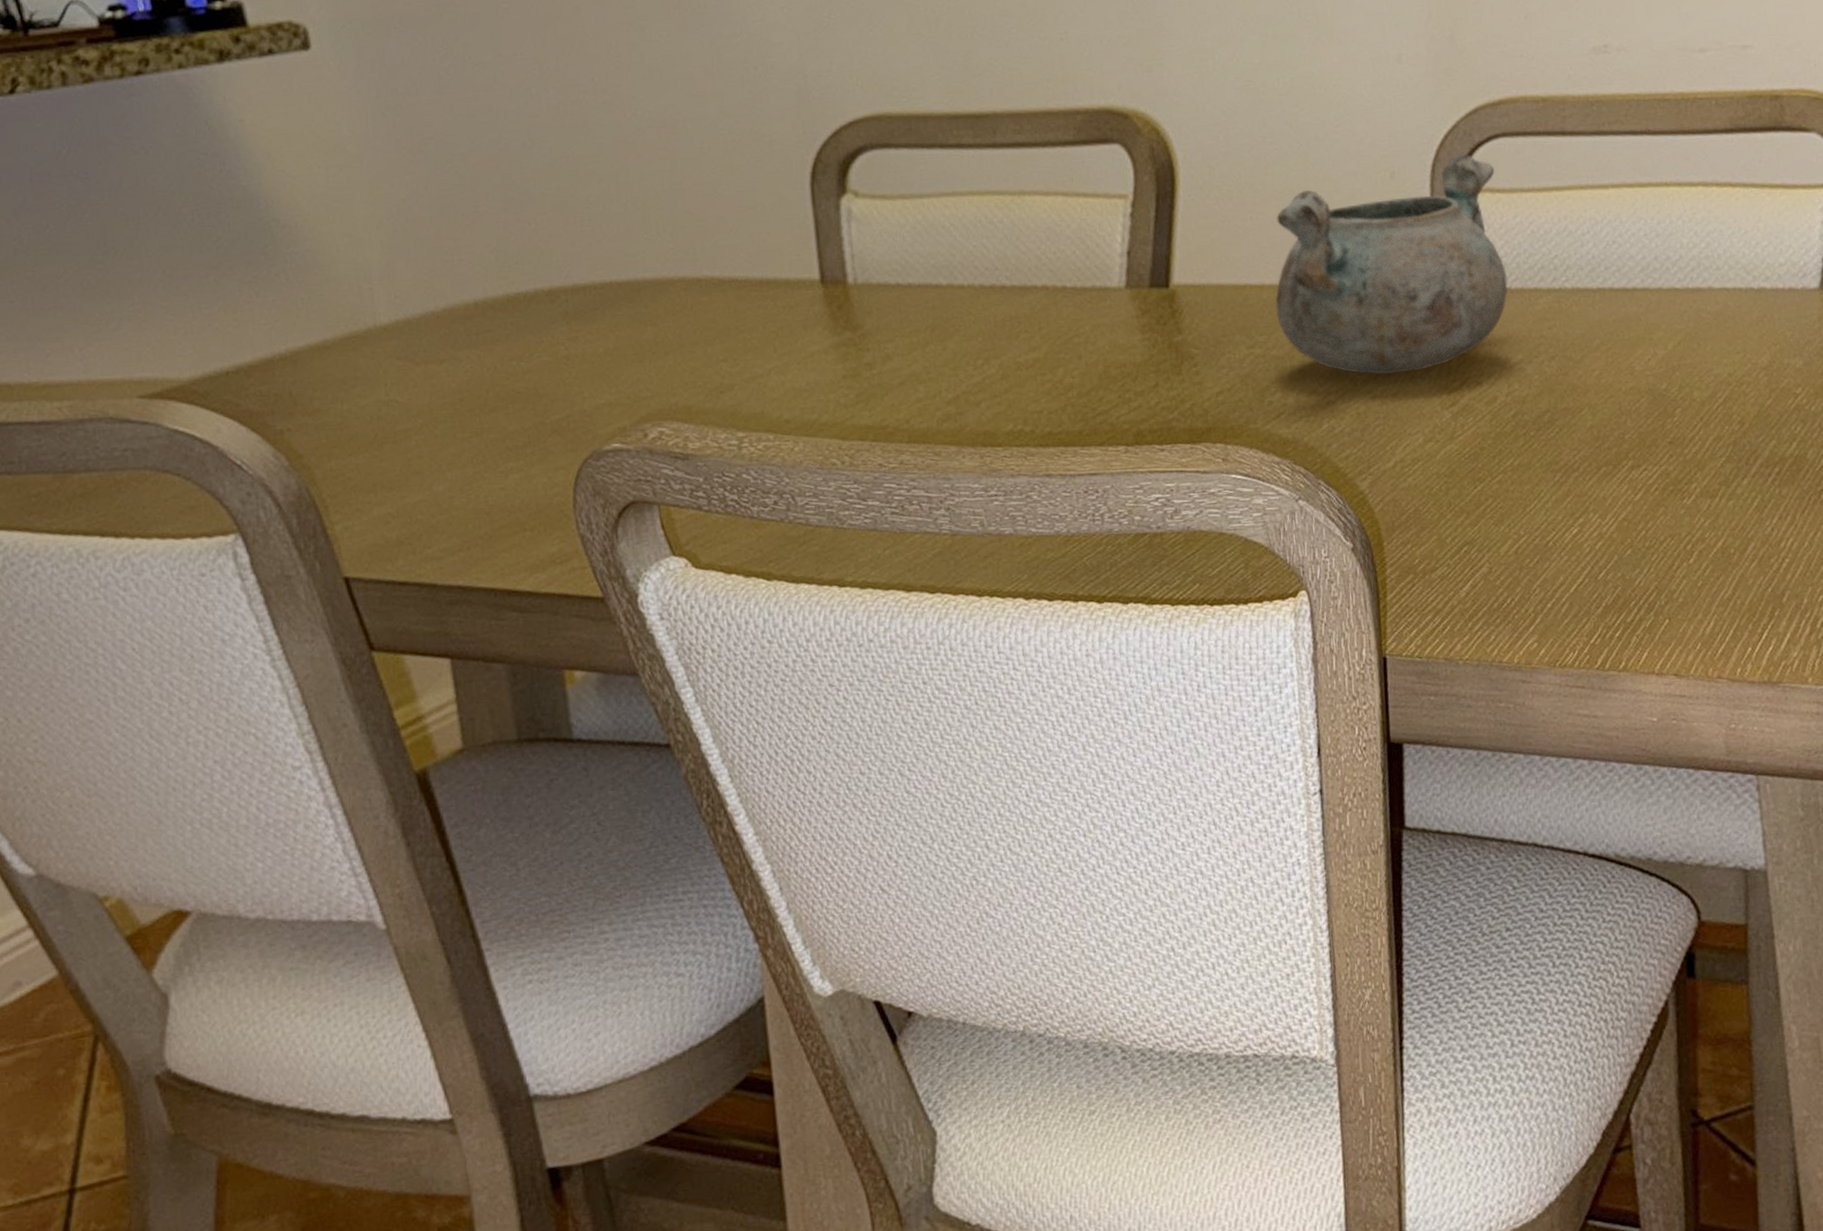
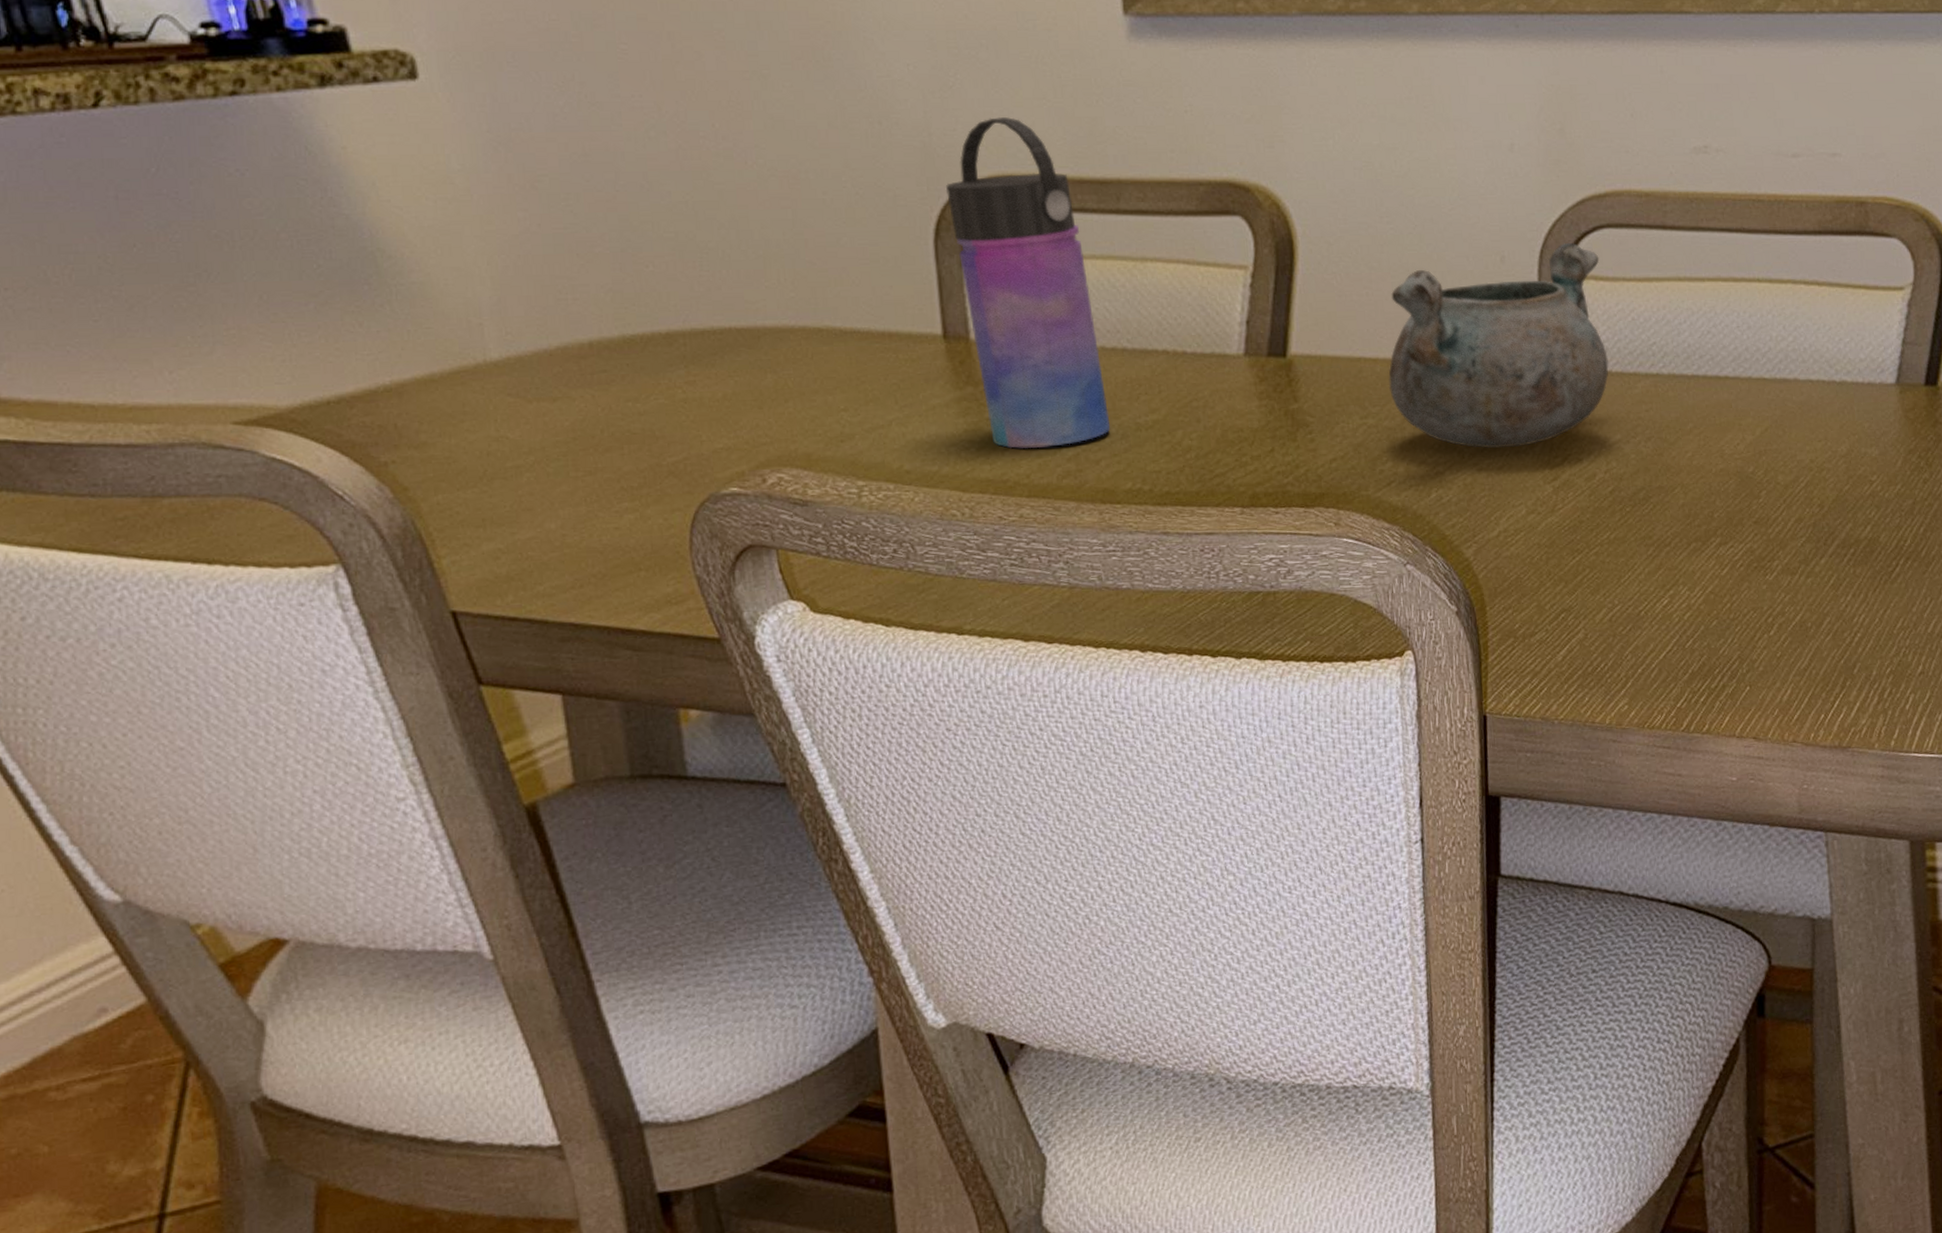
water bottle: none [821,55,991,394] -> present [945,117,1111,449]

